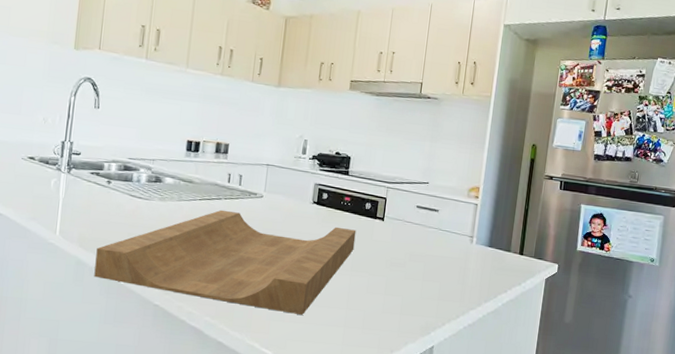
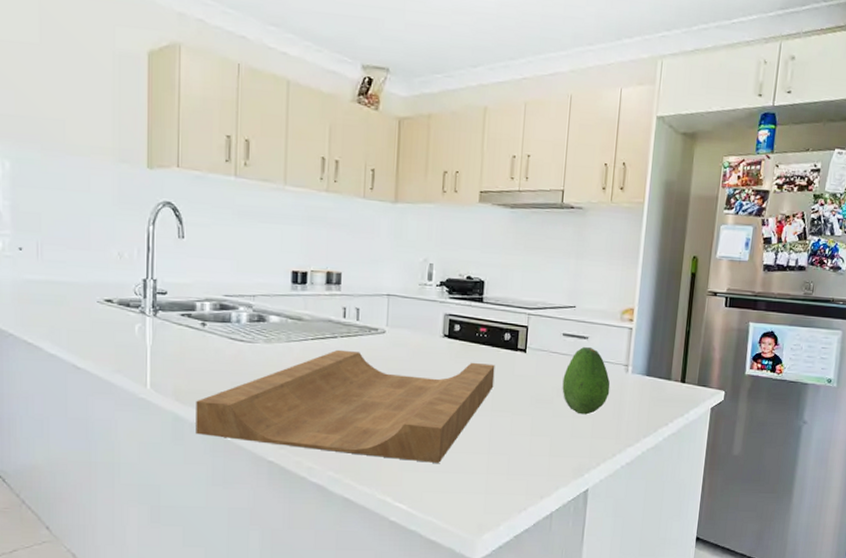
fruit: none [414,219,457,279] -> present [562,347,610,415]

